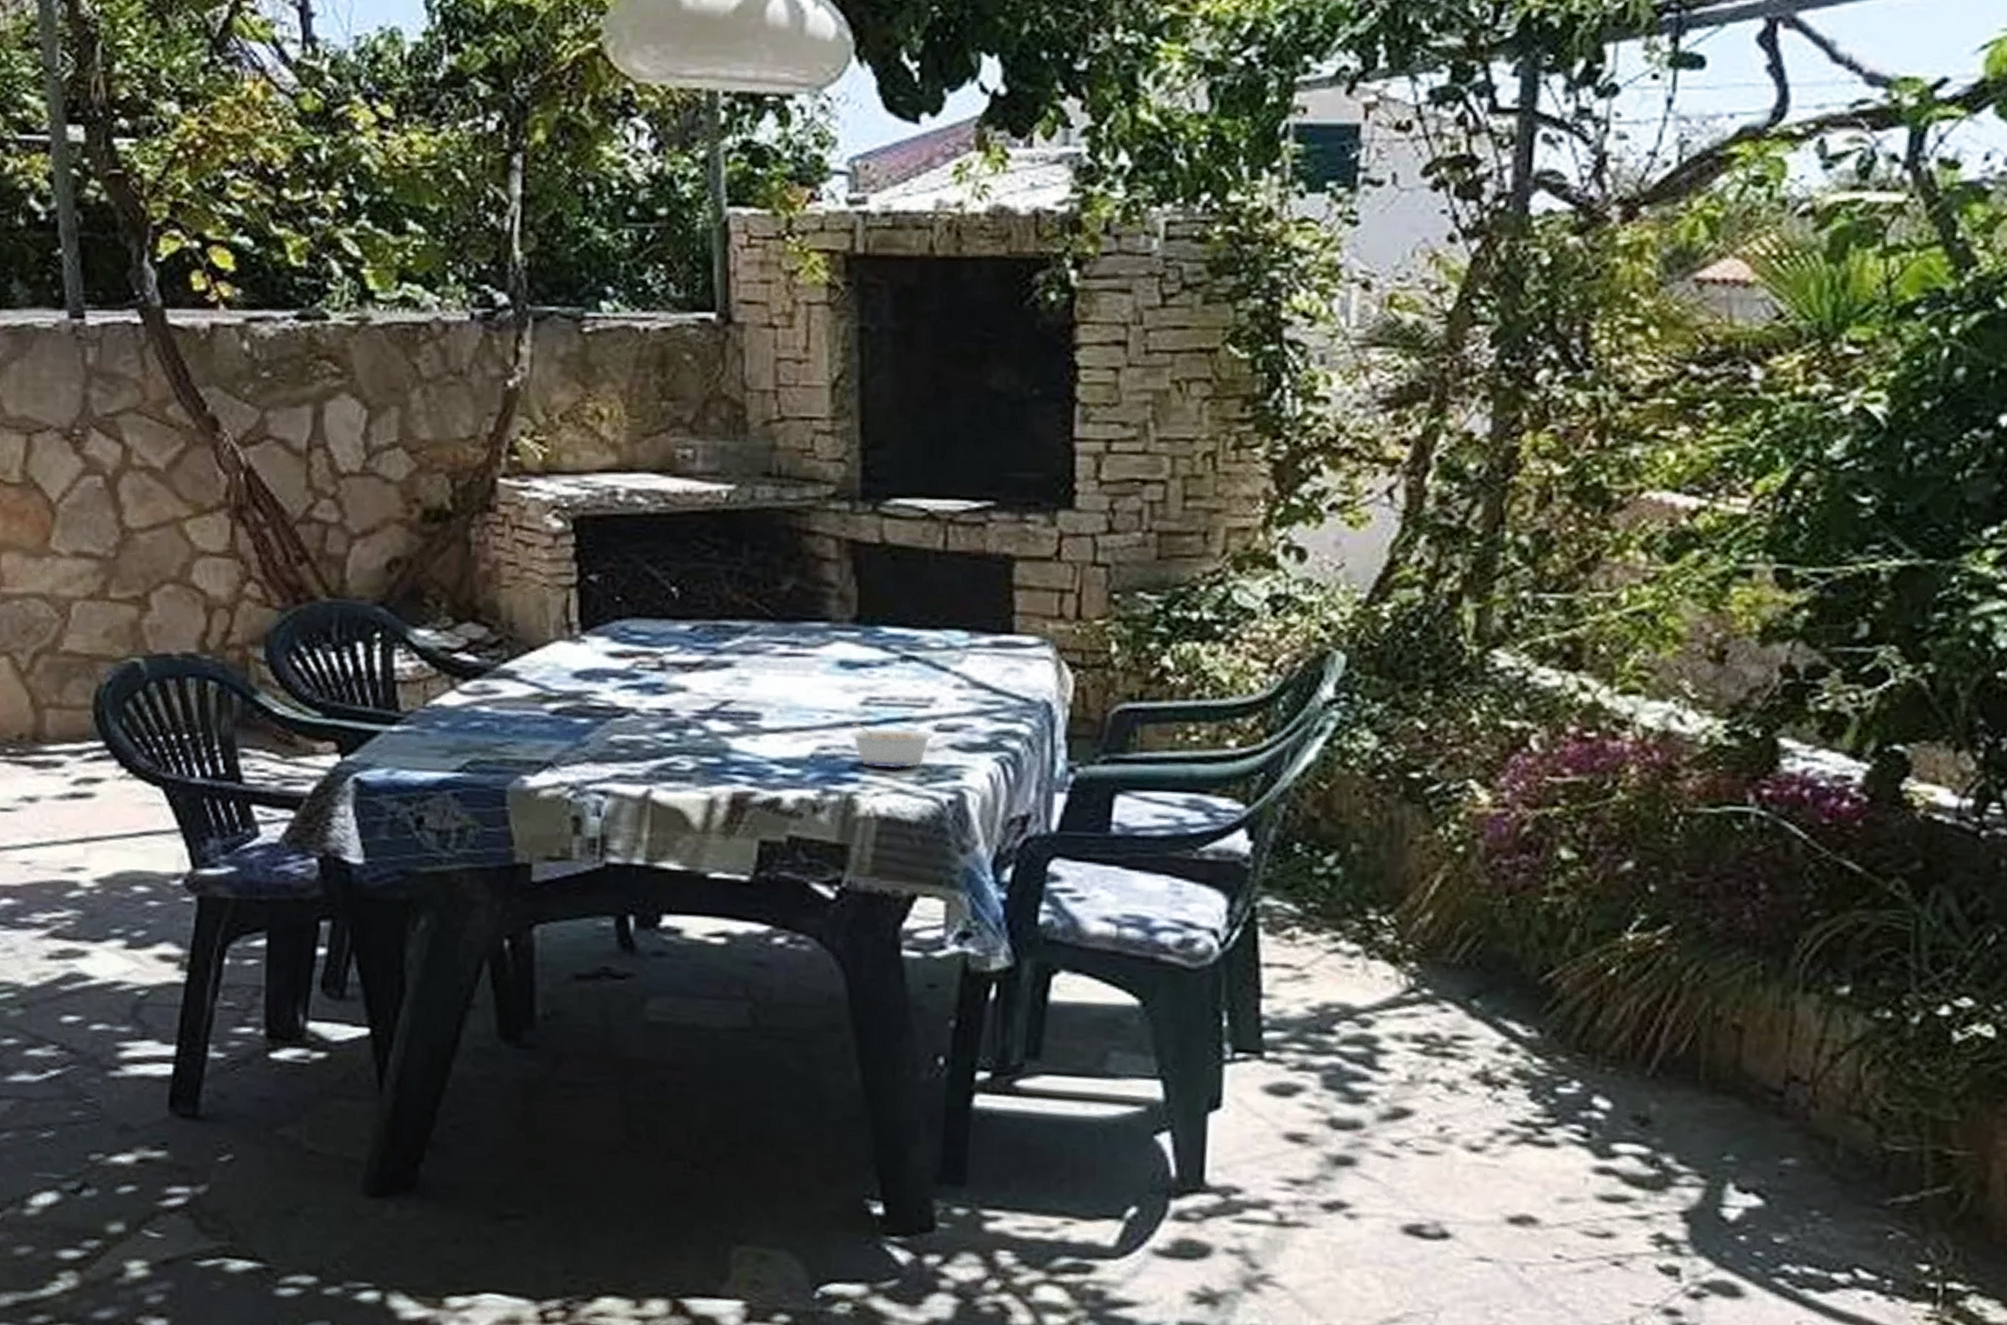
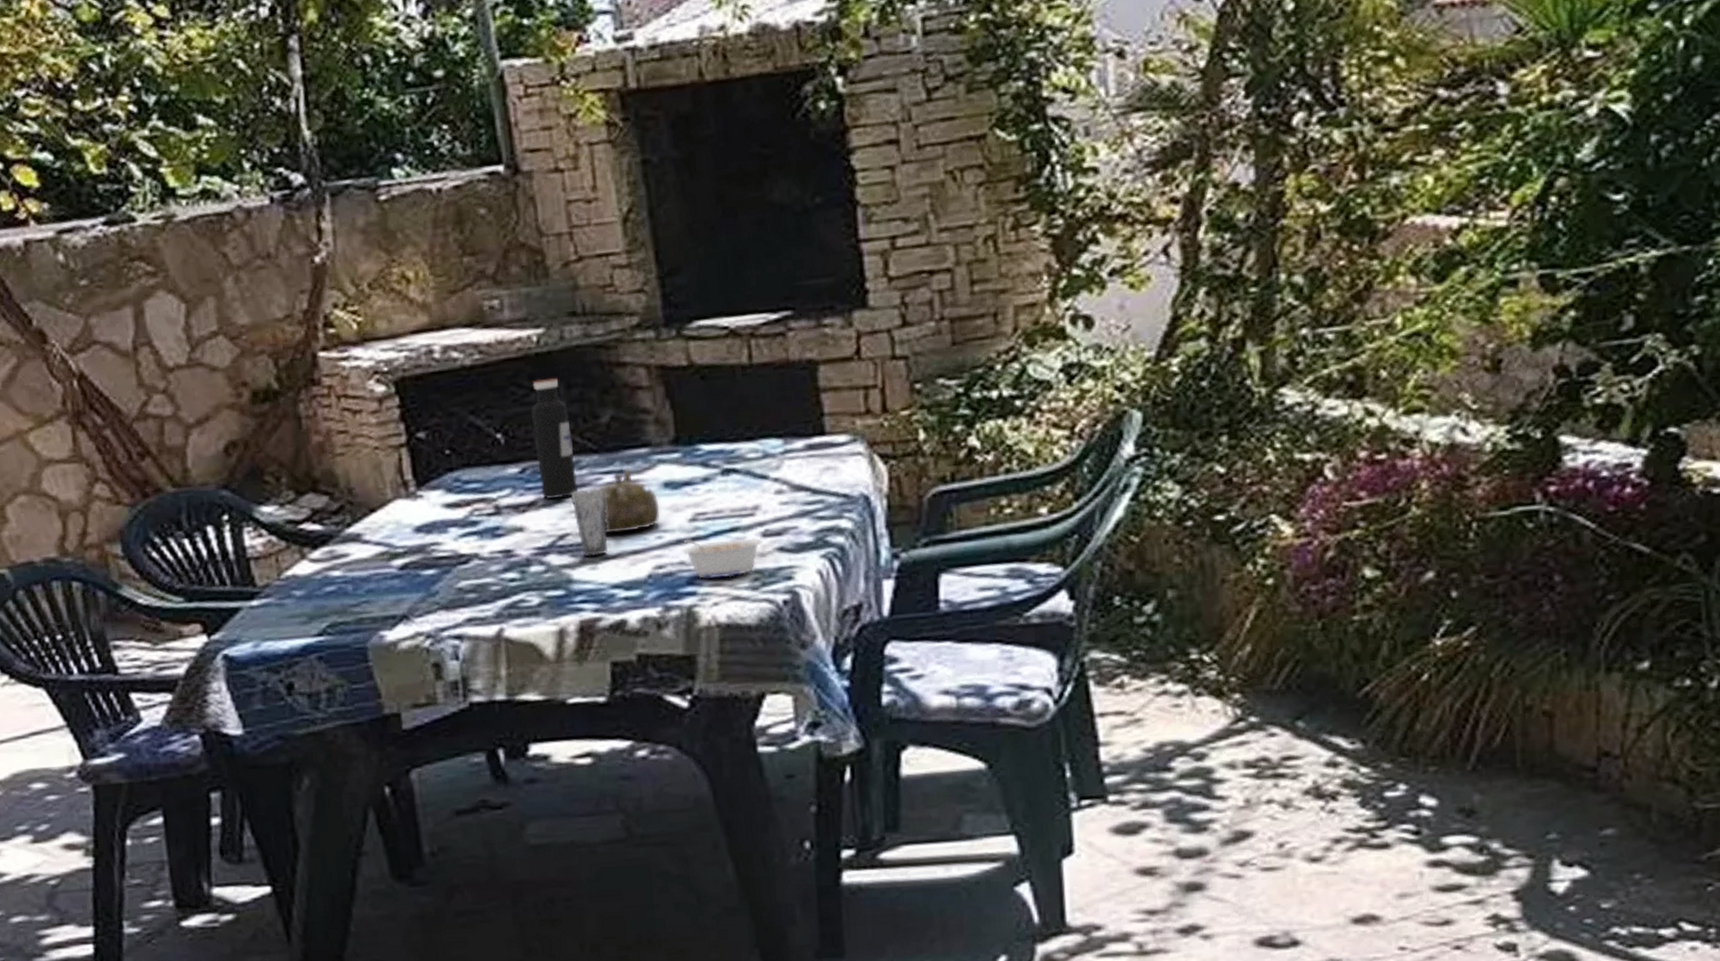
water bottle: none [710,536,750,663] -> present [531,378,578,500]
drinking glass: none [740,656,777,727] -> present [571,487,609,557]
teapot: none [771,640,832,707] -> present [599,467,660,534]

